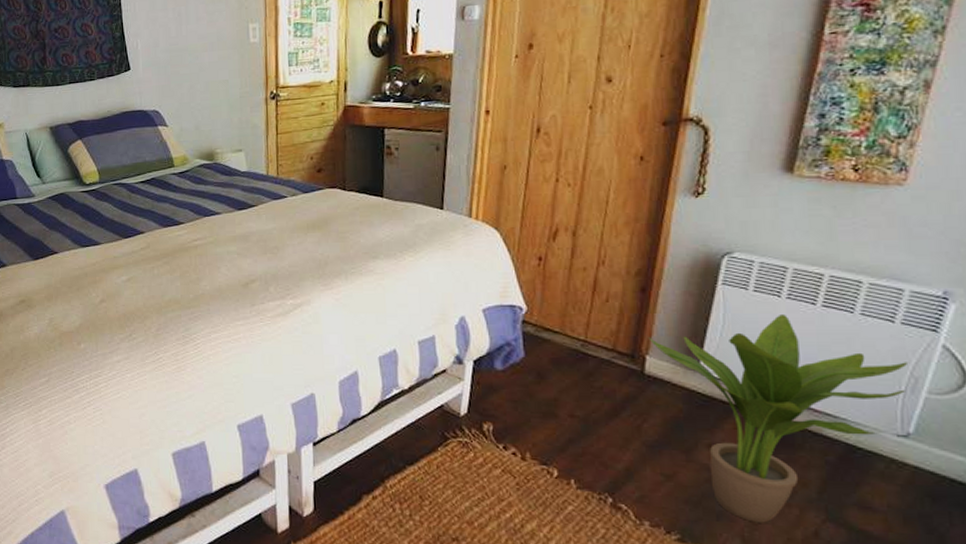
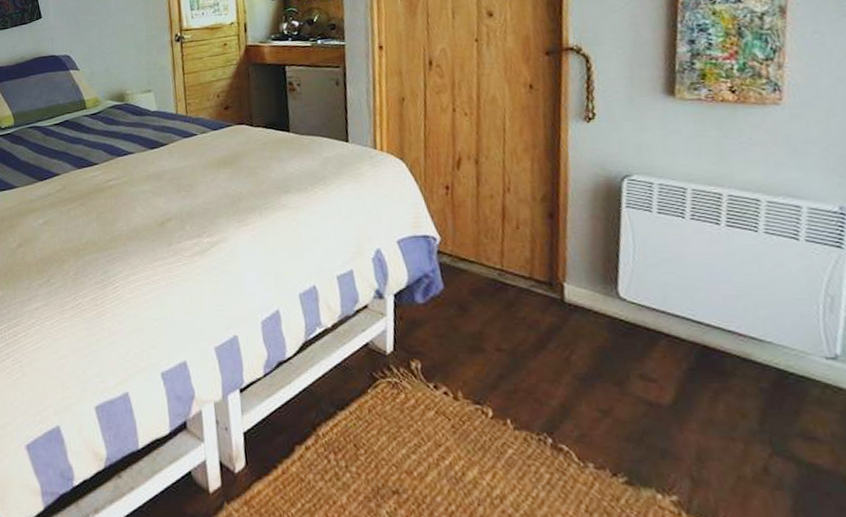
potted plant: present [648,315,909,523] -> none [563,236,824,460]

